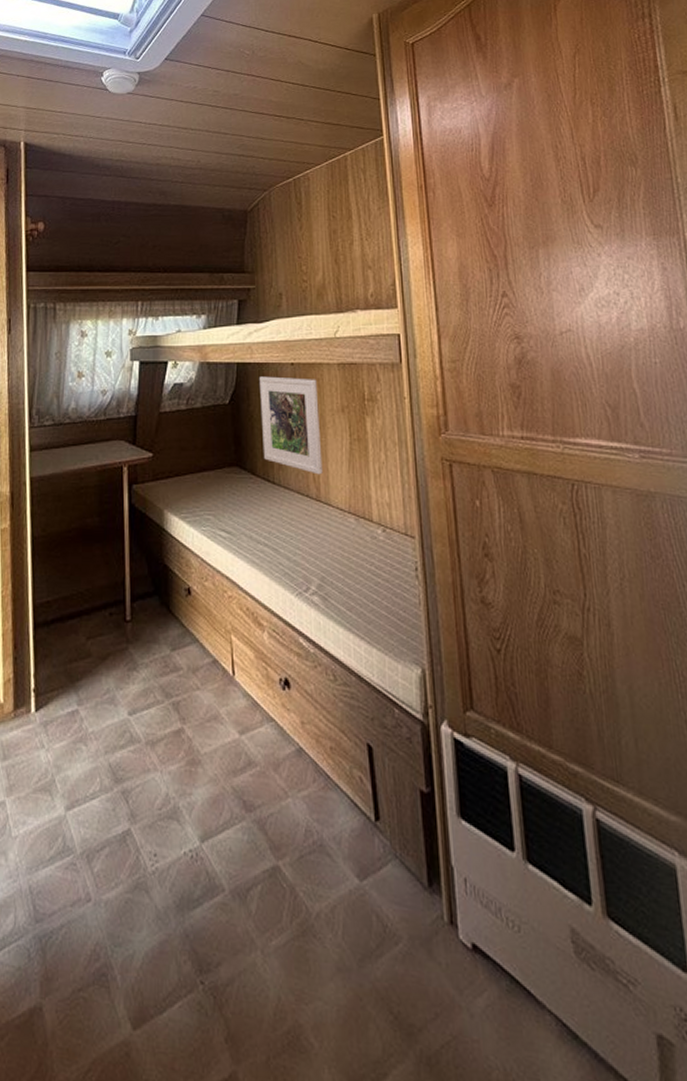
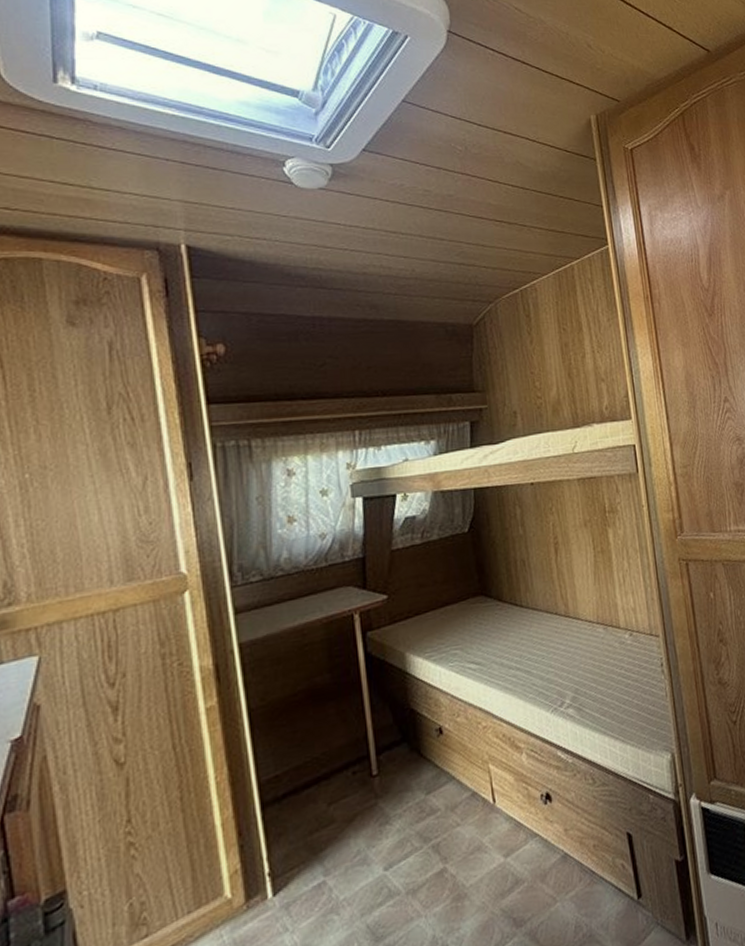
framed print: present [258,376,323,475] -> none [498,496,570,592]

